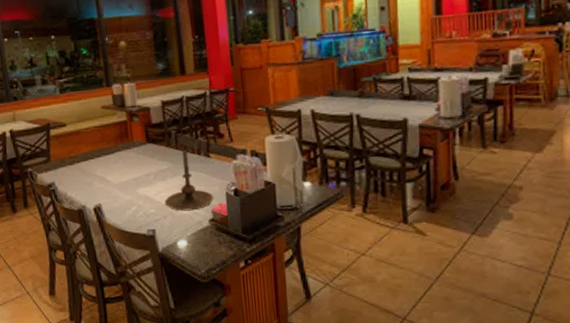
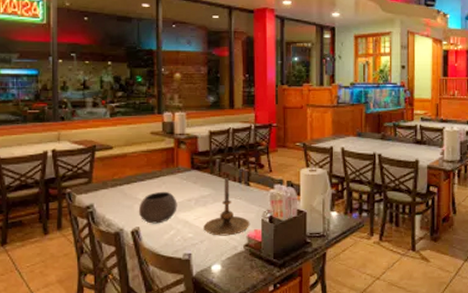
bowl: none [98,166,137,200] -> present [138,191,177,224]

